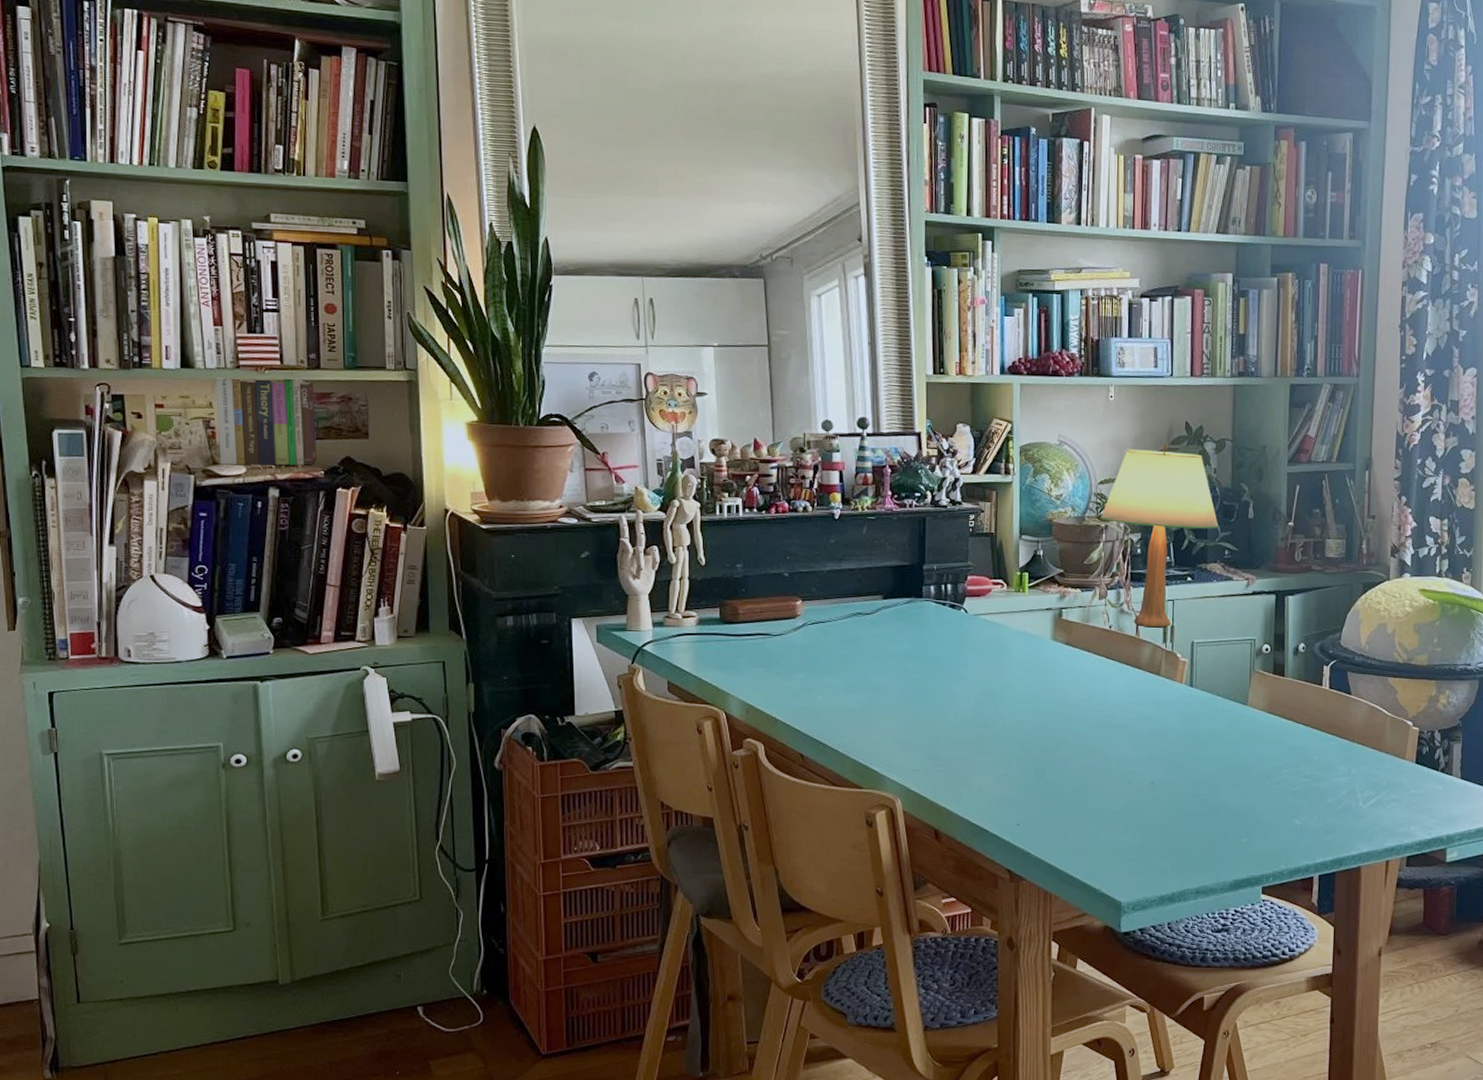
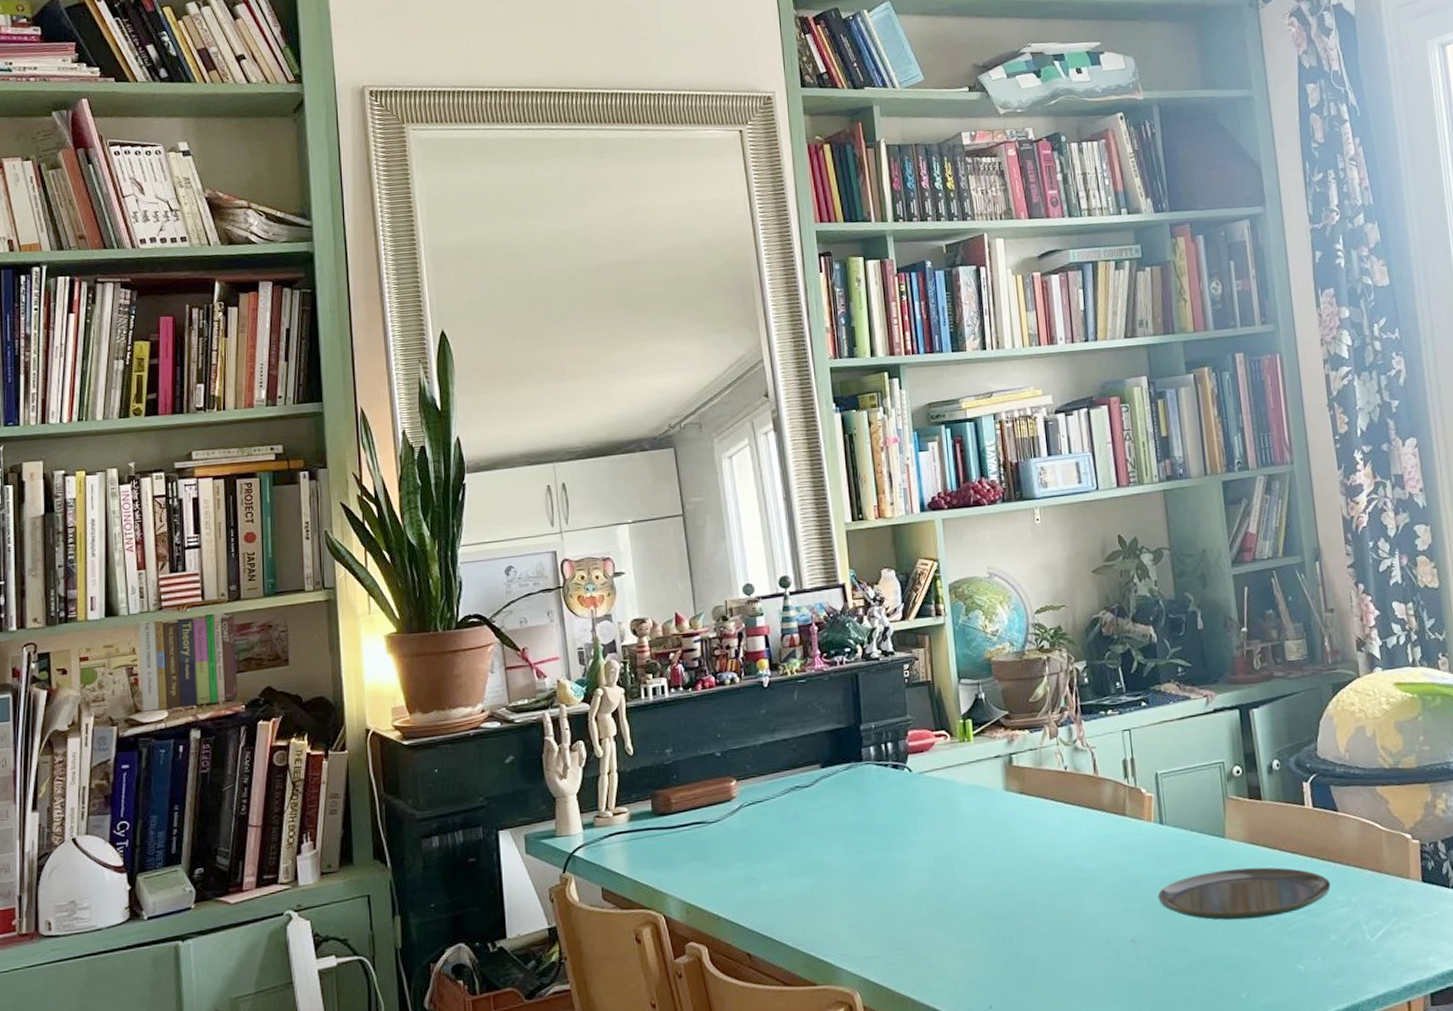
table lamp: present [1100,443,1220,628] -> none [1041,561,1169,763]
plate: none [1179,732,1335,777] -> present [1157,867,1331,920]

